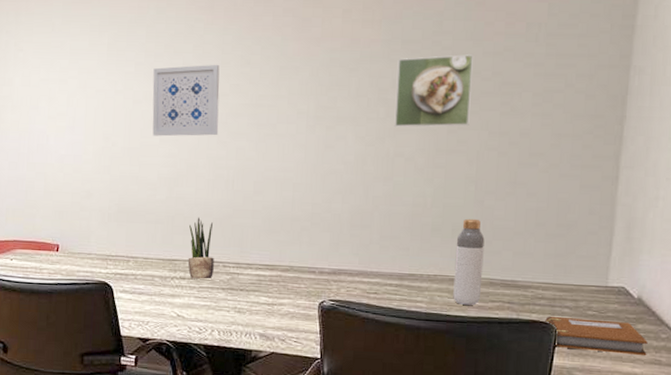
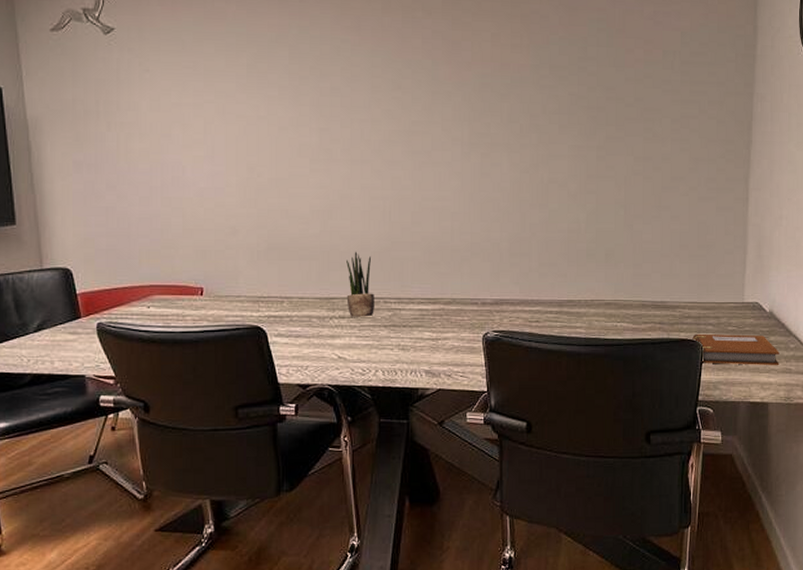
wall art: present [152,64,220,137] -> none [299,88,372,166]
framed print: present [394,54,473,127] -> none [546,81,617,153]
bottle: present [453,218,485,305] -> none [609,243,635,328]

